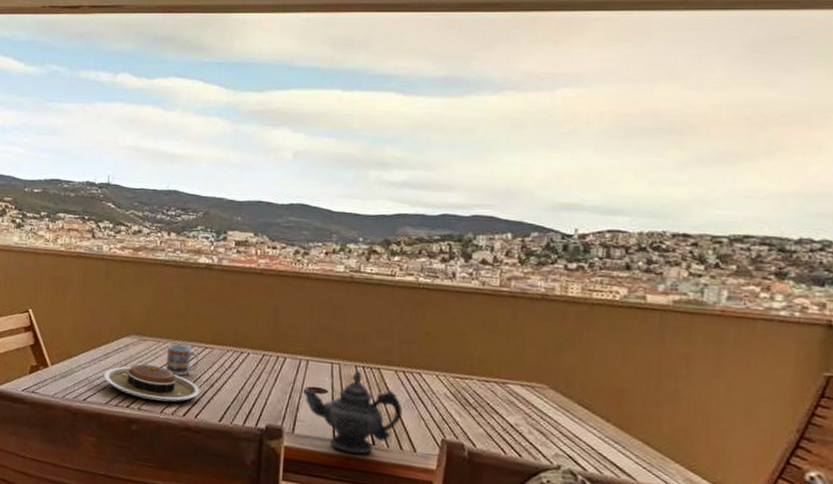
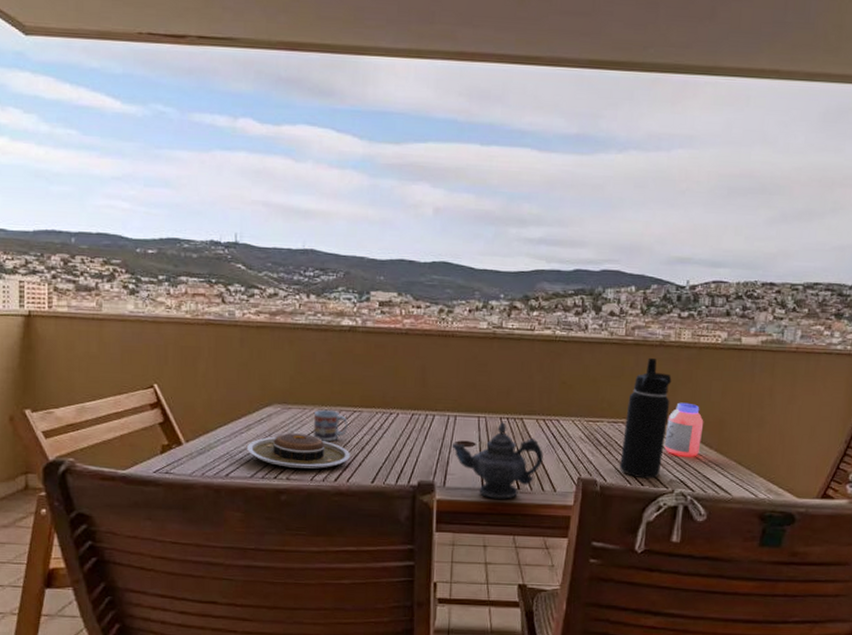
water bottle: none [492,311,557,450] -> present [620,357,672,479]
jar: none [547,364,599,430] -> present [664,402,704,457]

